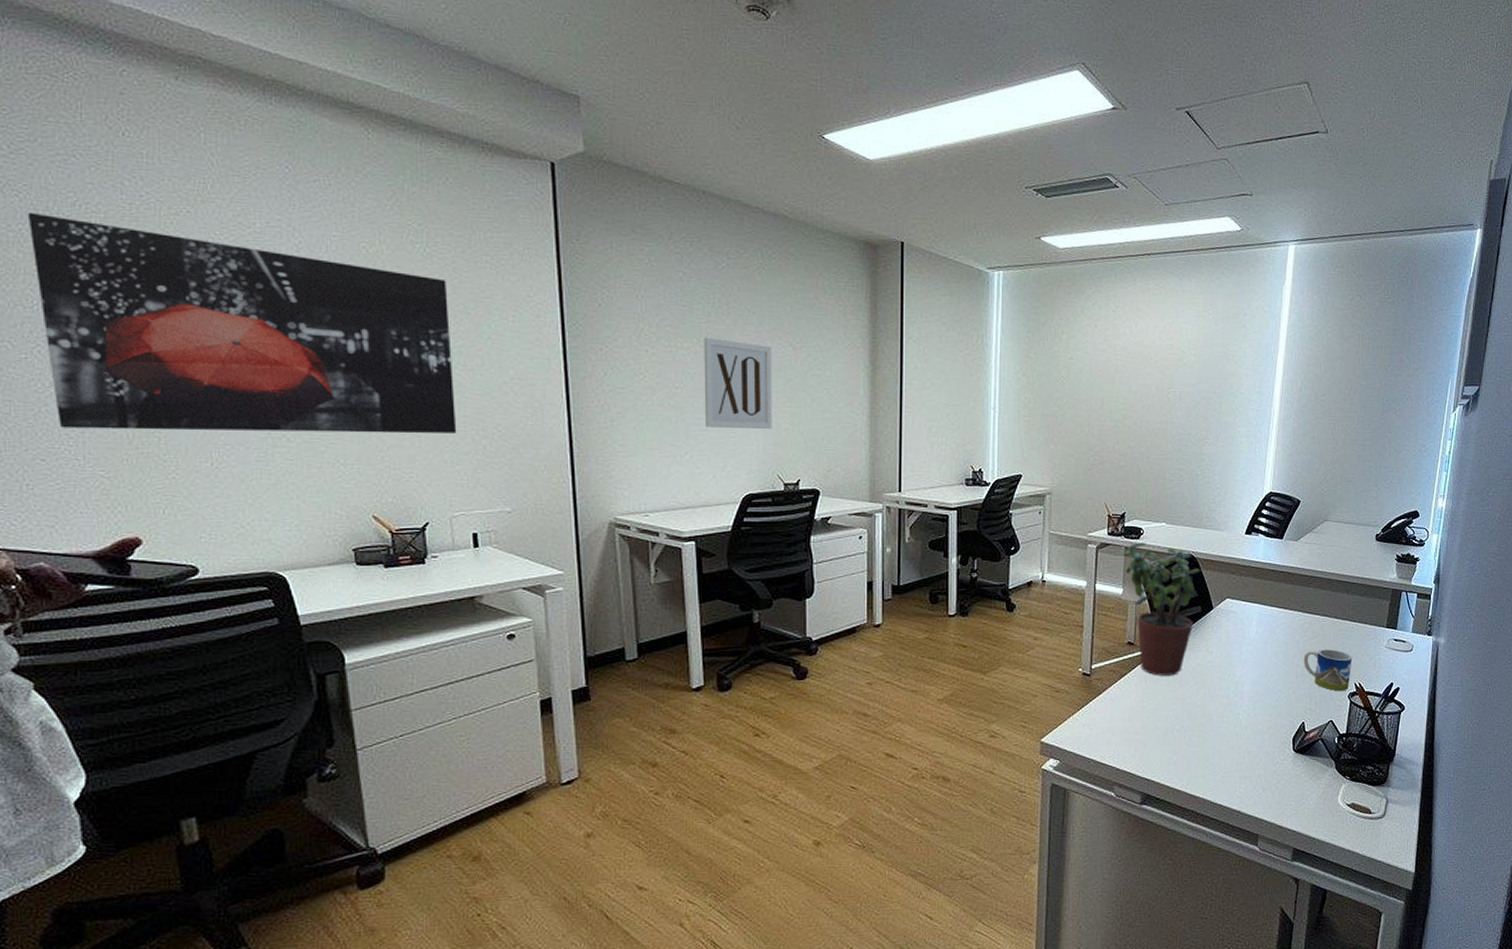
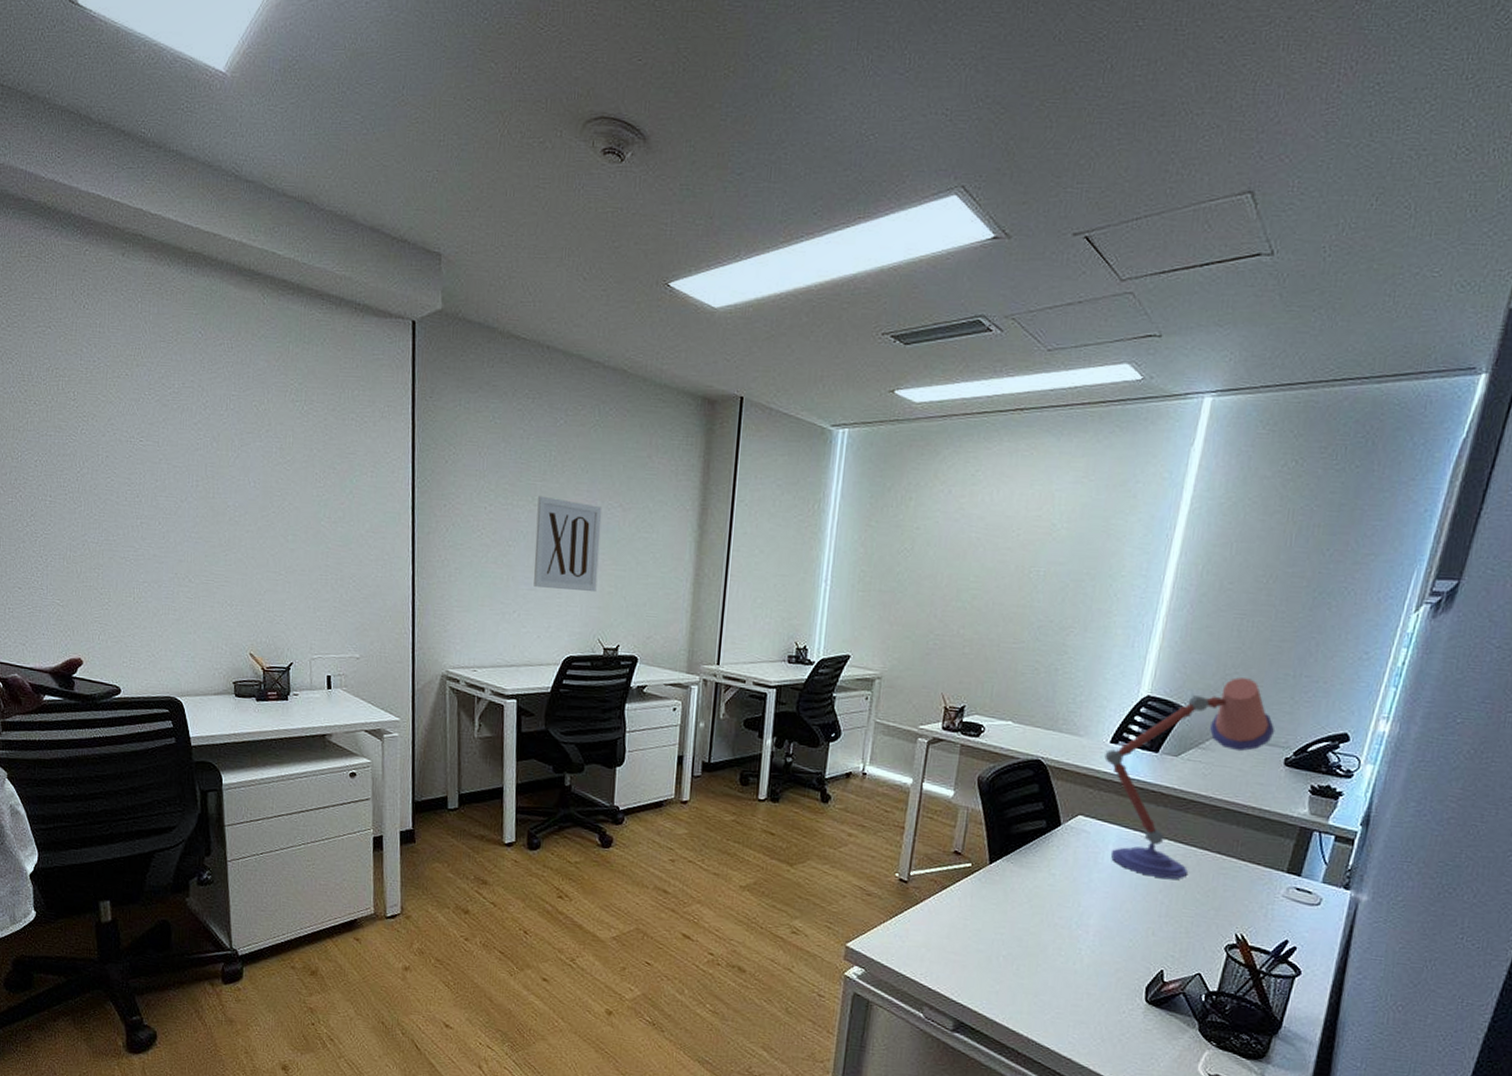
wall art: present [27,212,457,434] -> none [17,377,320,581]
potted plant: present [1123,542,1201,676] -> none [957,740,1050,895]
desk lamp: none [1242,472,1367,644] -> present [1104,677,1275,879]
mug: present [1303,649,1353,691] -> none [1169,888,1236,941]

